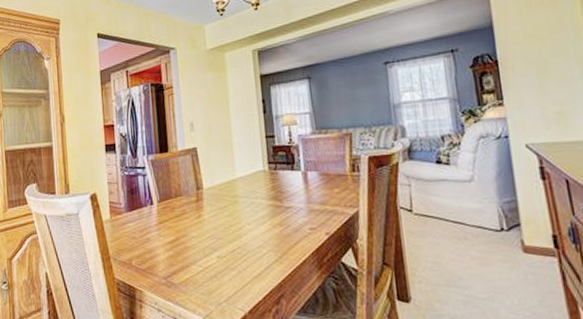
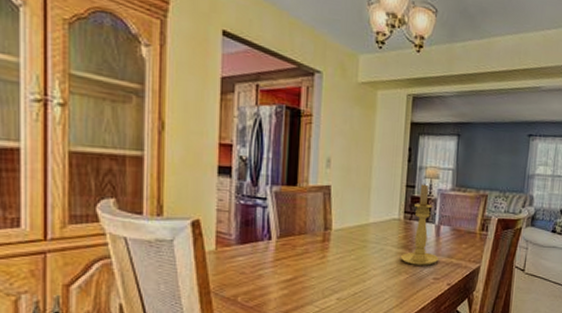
candle holder: none [271,132,312,216] -> present [400,184,439,266]

